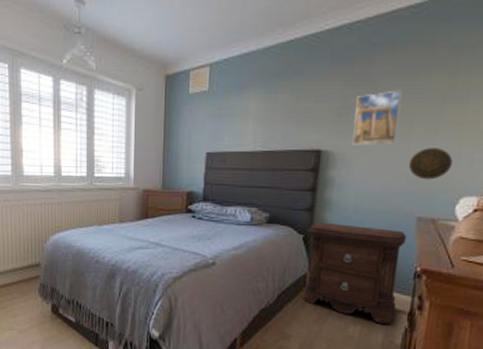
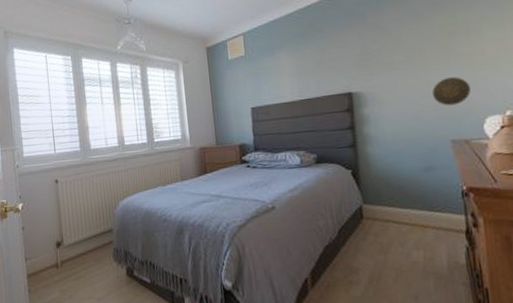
nightstand: present [303,221,407,324] -> none [354,154,453,246]
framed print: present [352,90,402,147] -> none [374,33,417,86]

